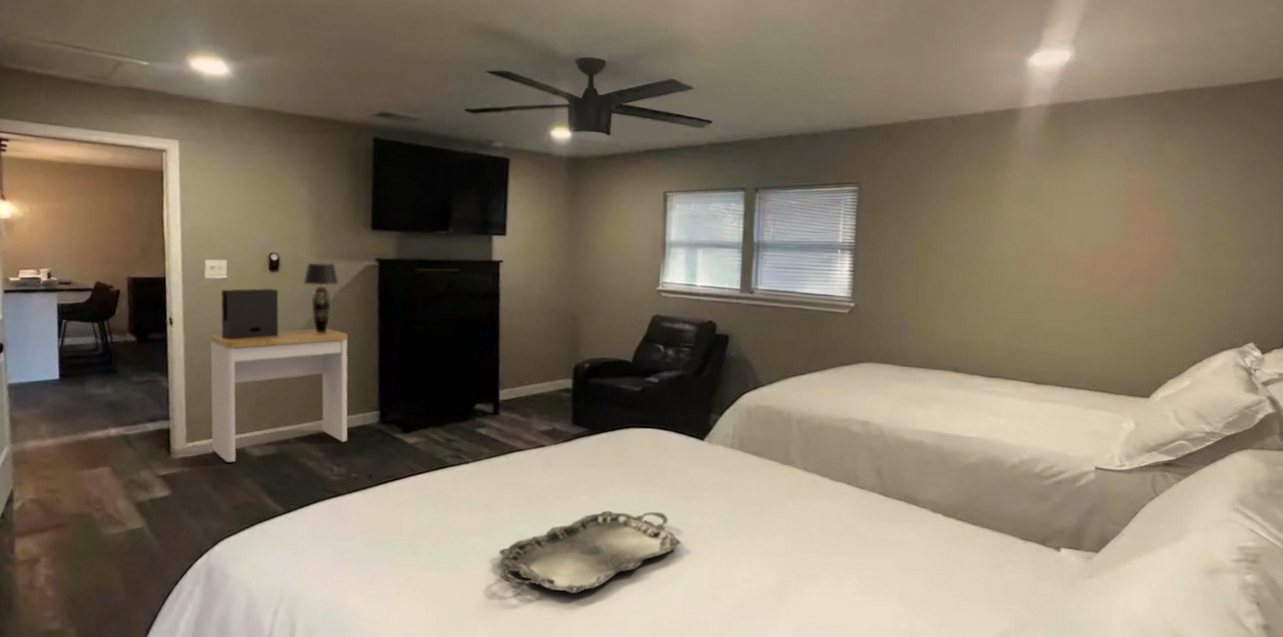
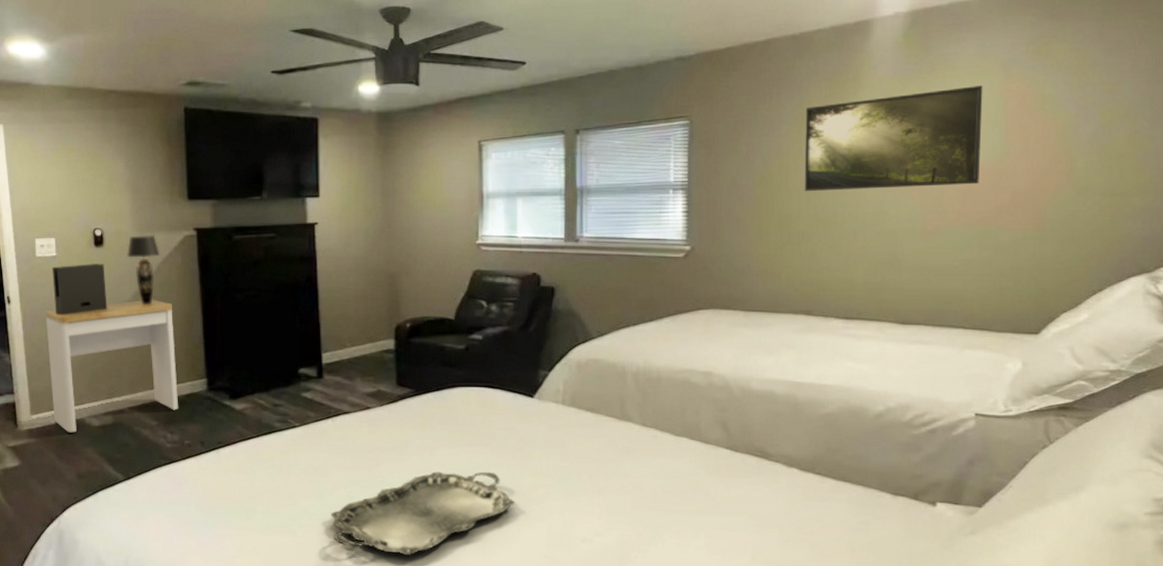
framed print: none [957,174,1109,262] -> present [804,86,983,191]

